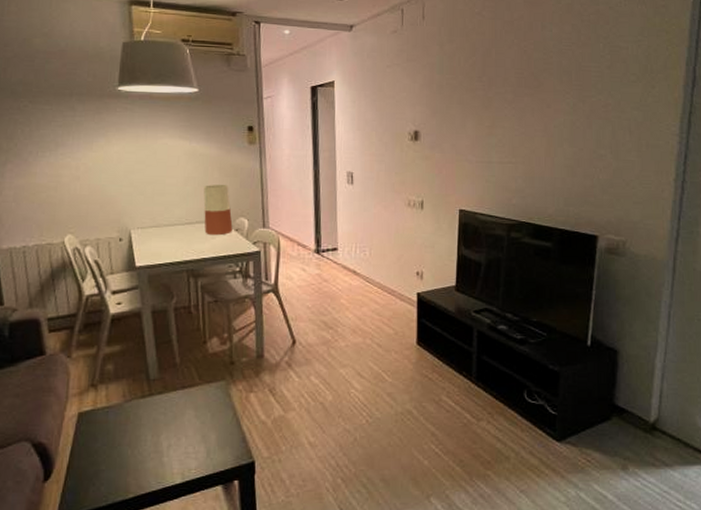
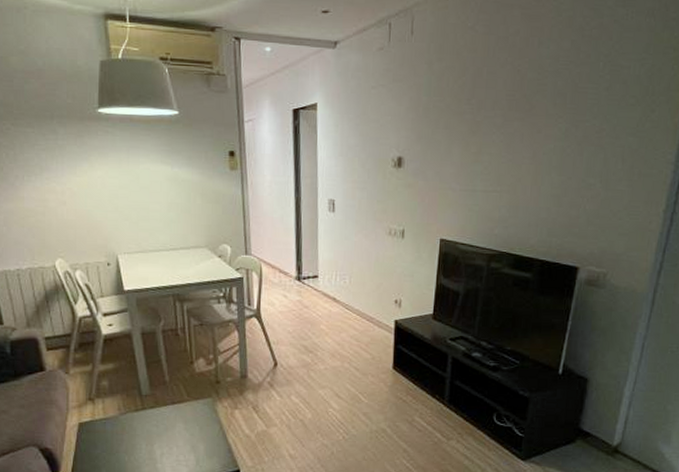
vase: present [203,185,233,236] -> none [187,211,216,262]

